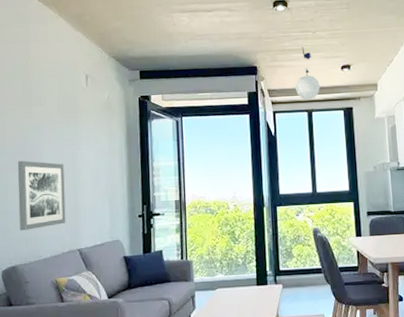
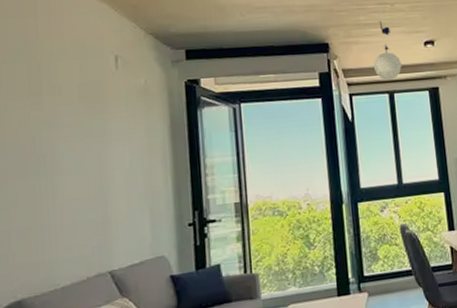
wall art: present [17,160,66,231] -> none [22,164,92,254]

